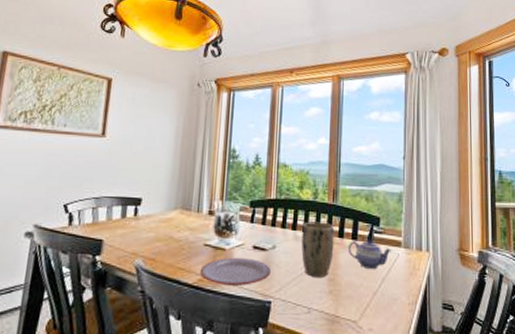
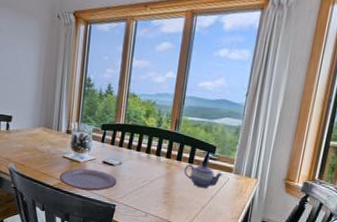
plant pot: present [301,221,335,277] -> none [143,145,174,191]

